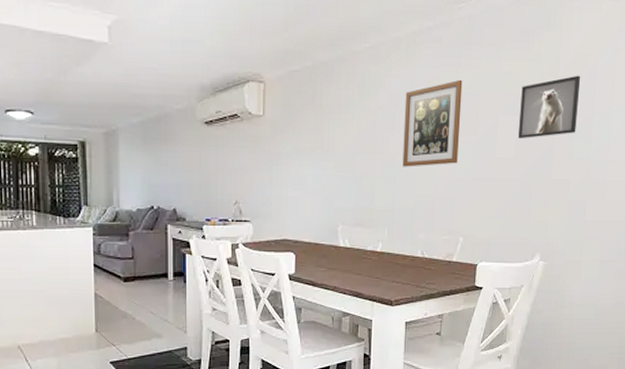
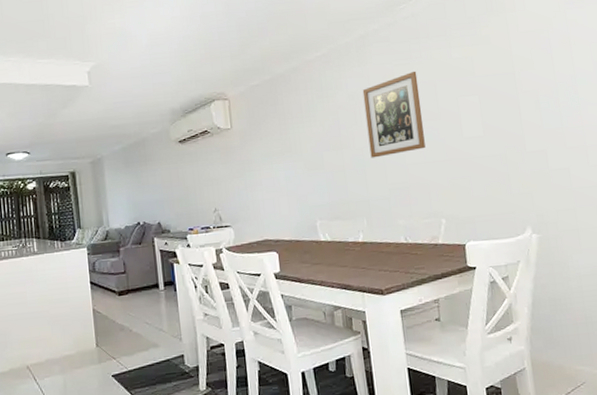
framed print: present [518,75,581,139] -> none [477,50,542,118]

